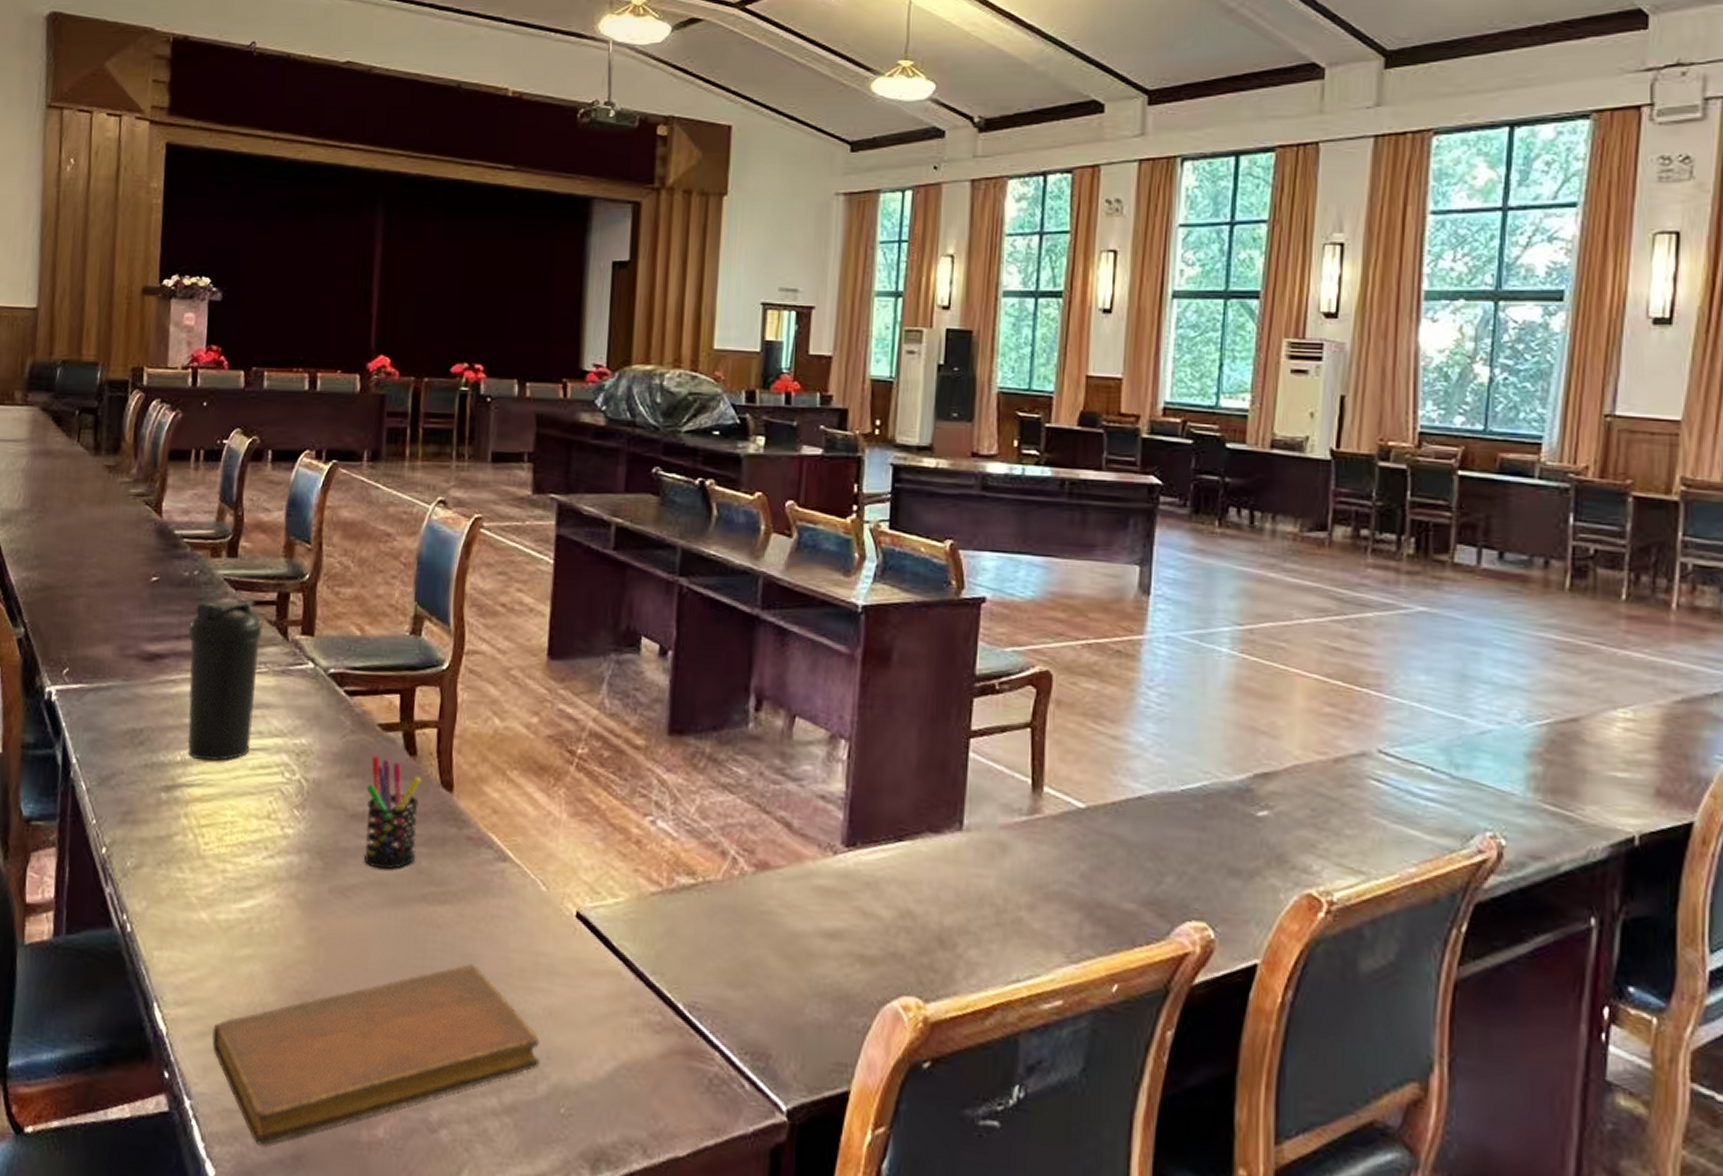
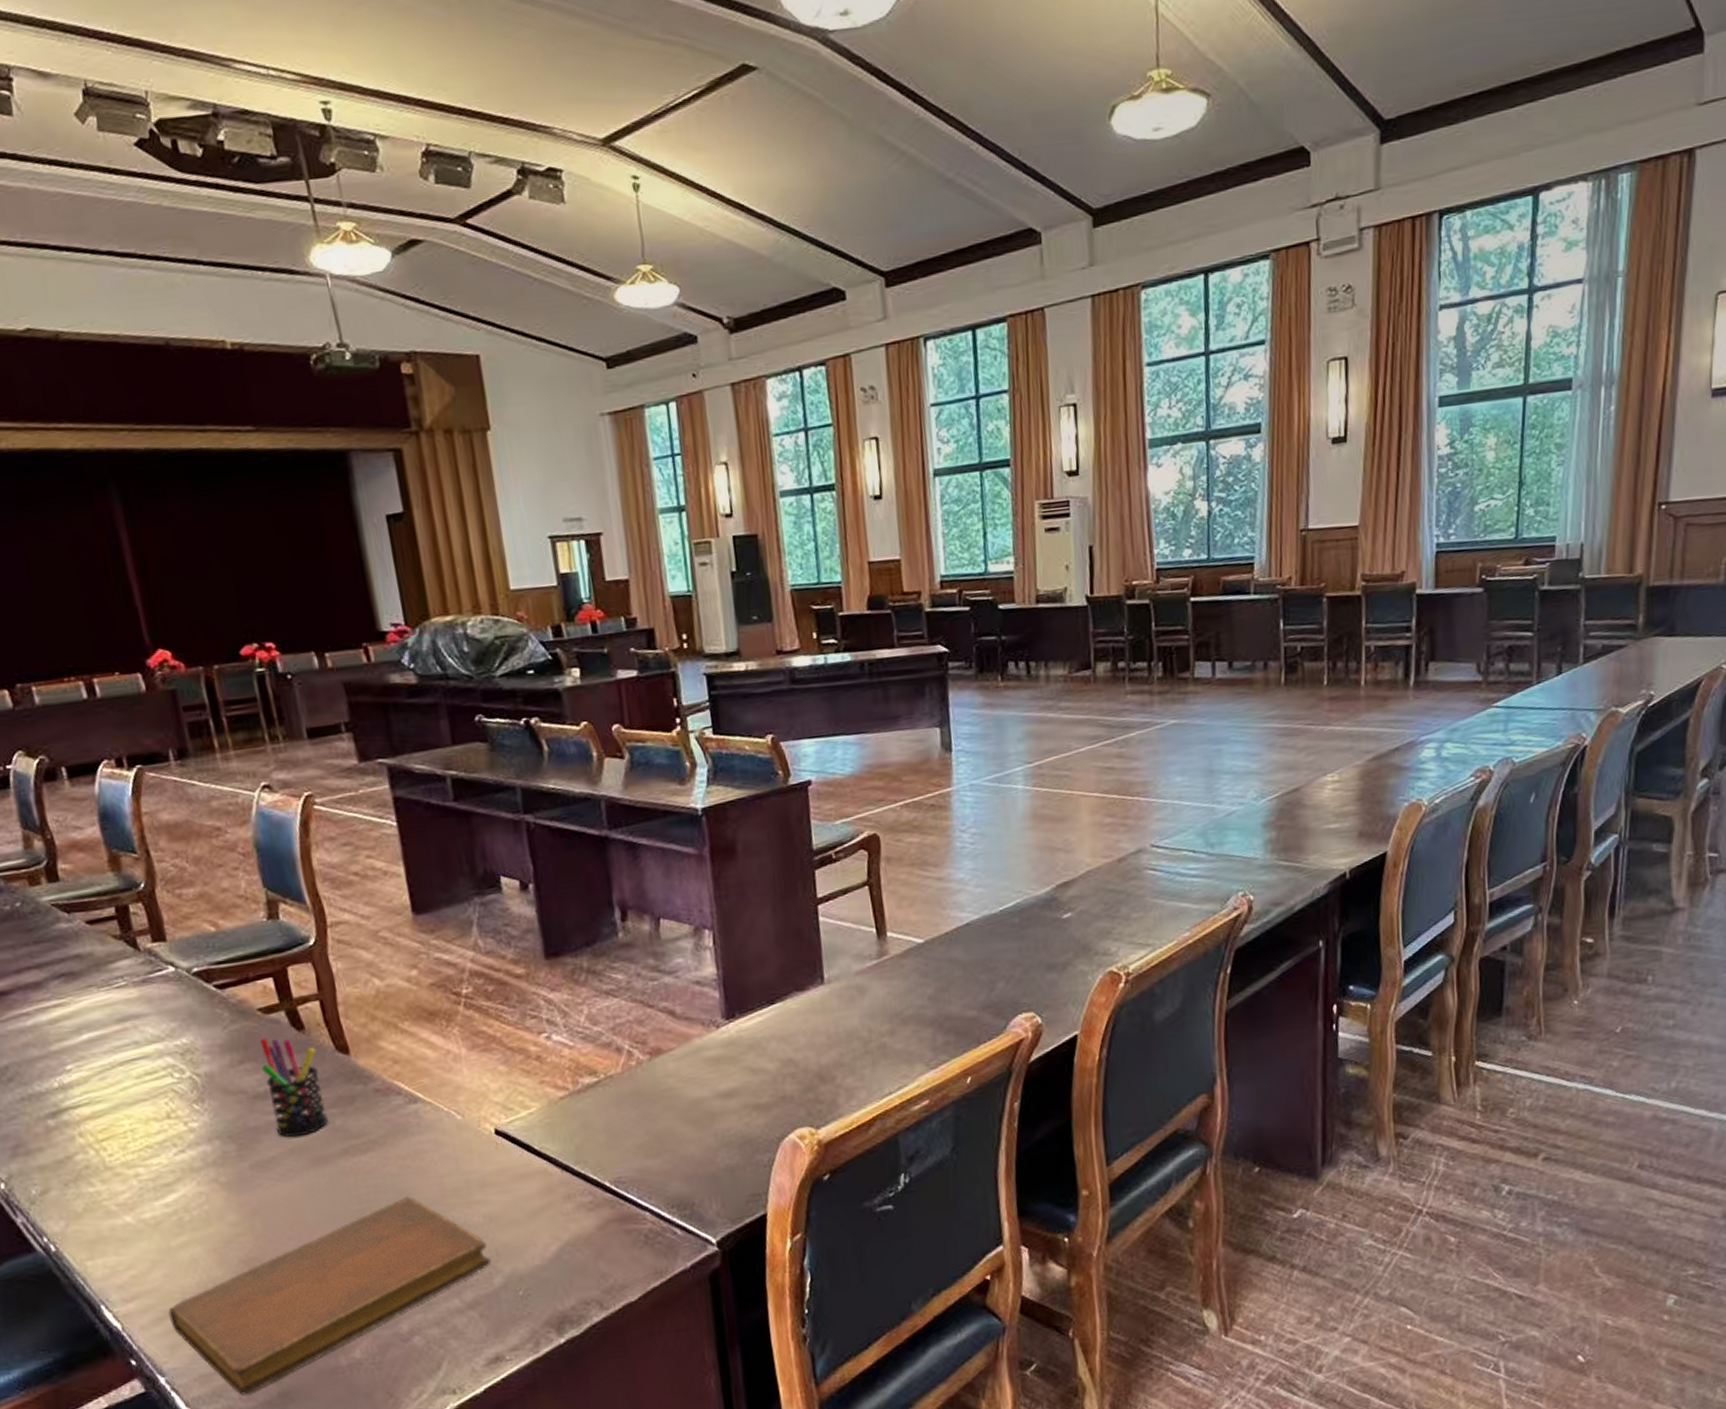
water bottle: present [188,598,263,761] -> none [26,919,130,1082]

